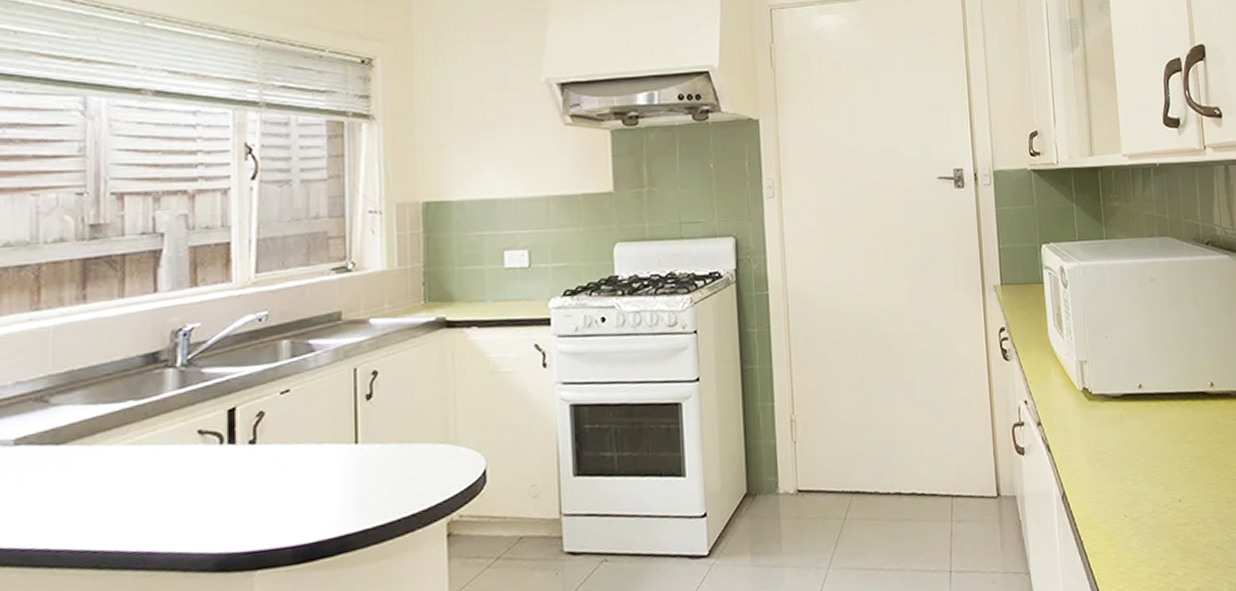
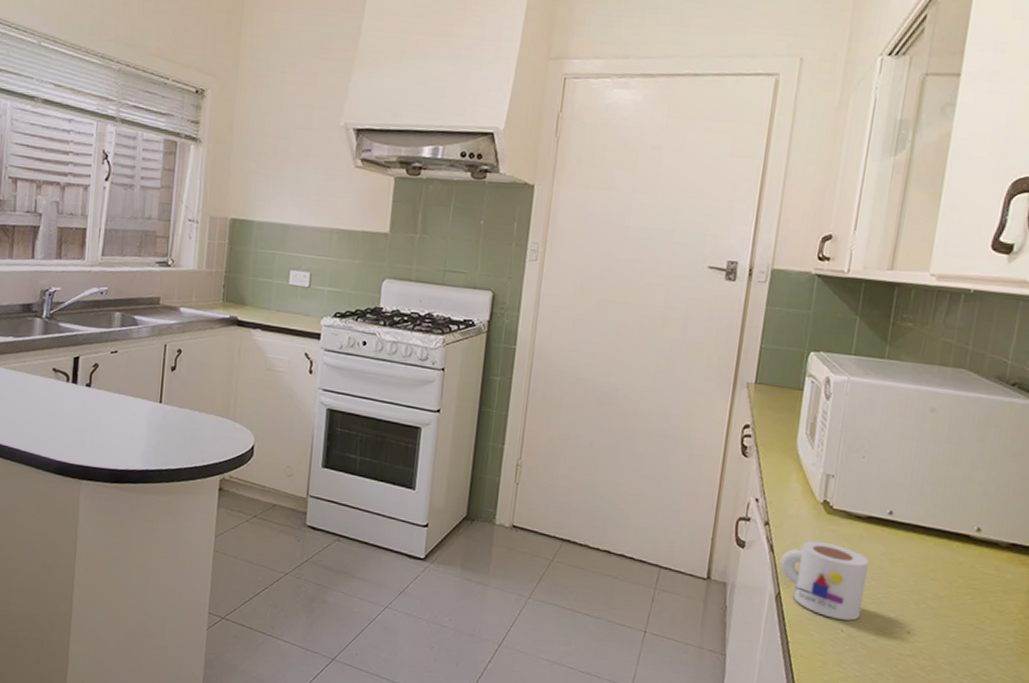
mug: none [1058,429,1137,506] -> present [780,540,869,621]

